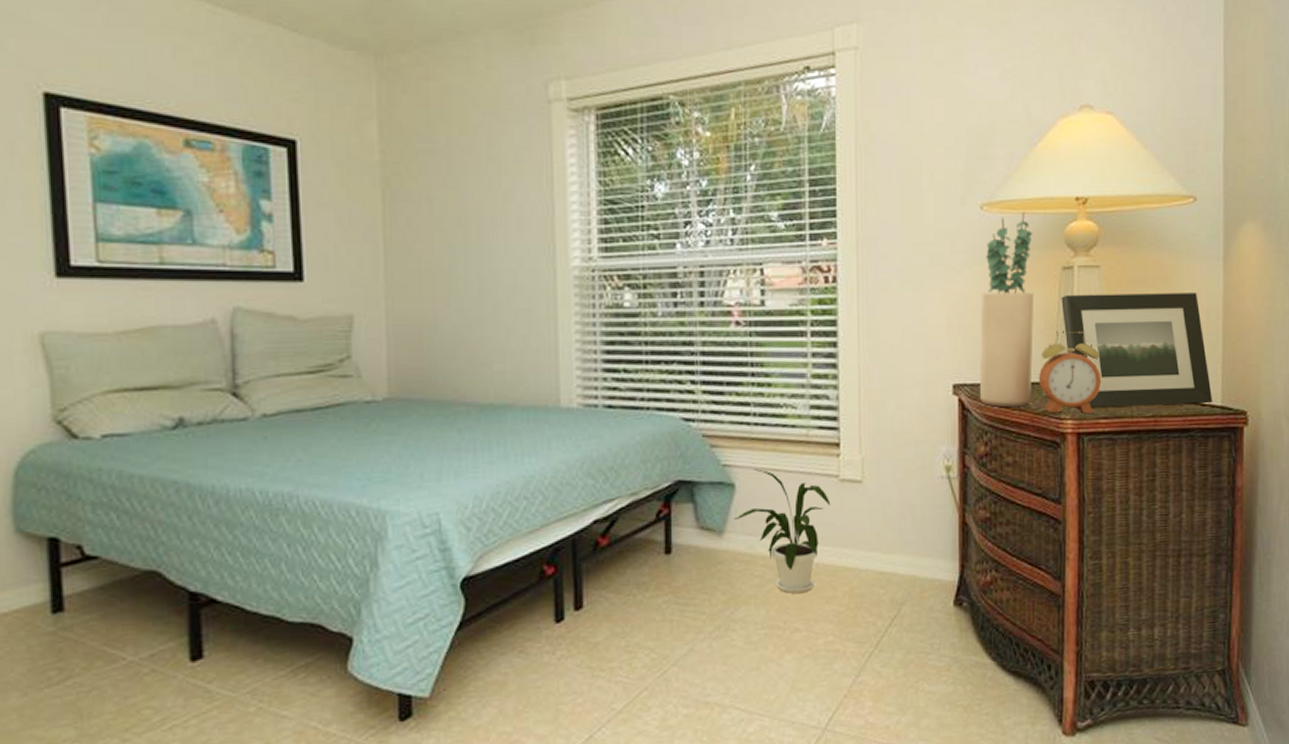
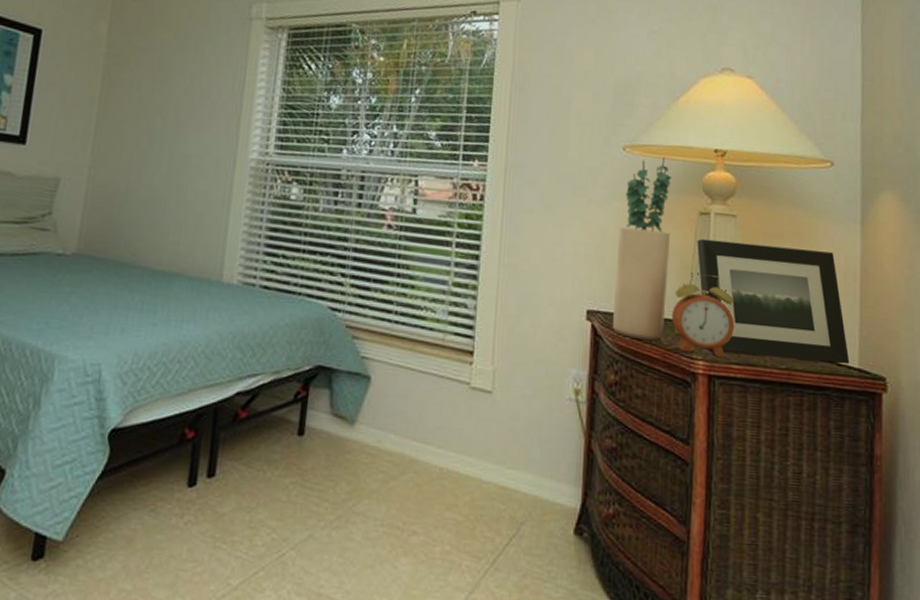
house plant: present [734,469,831,594] -> none [367,365,460,497]

